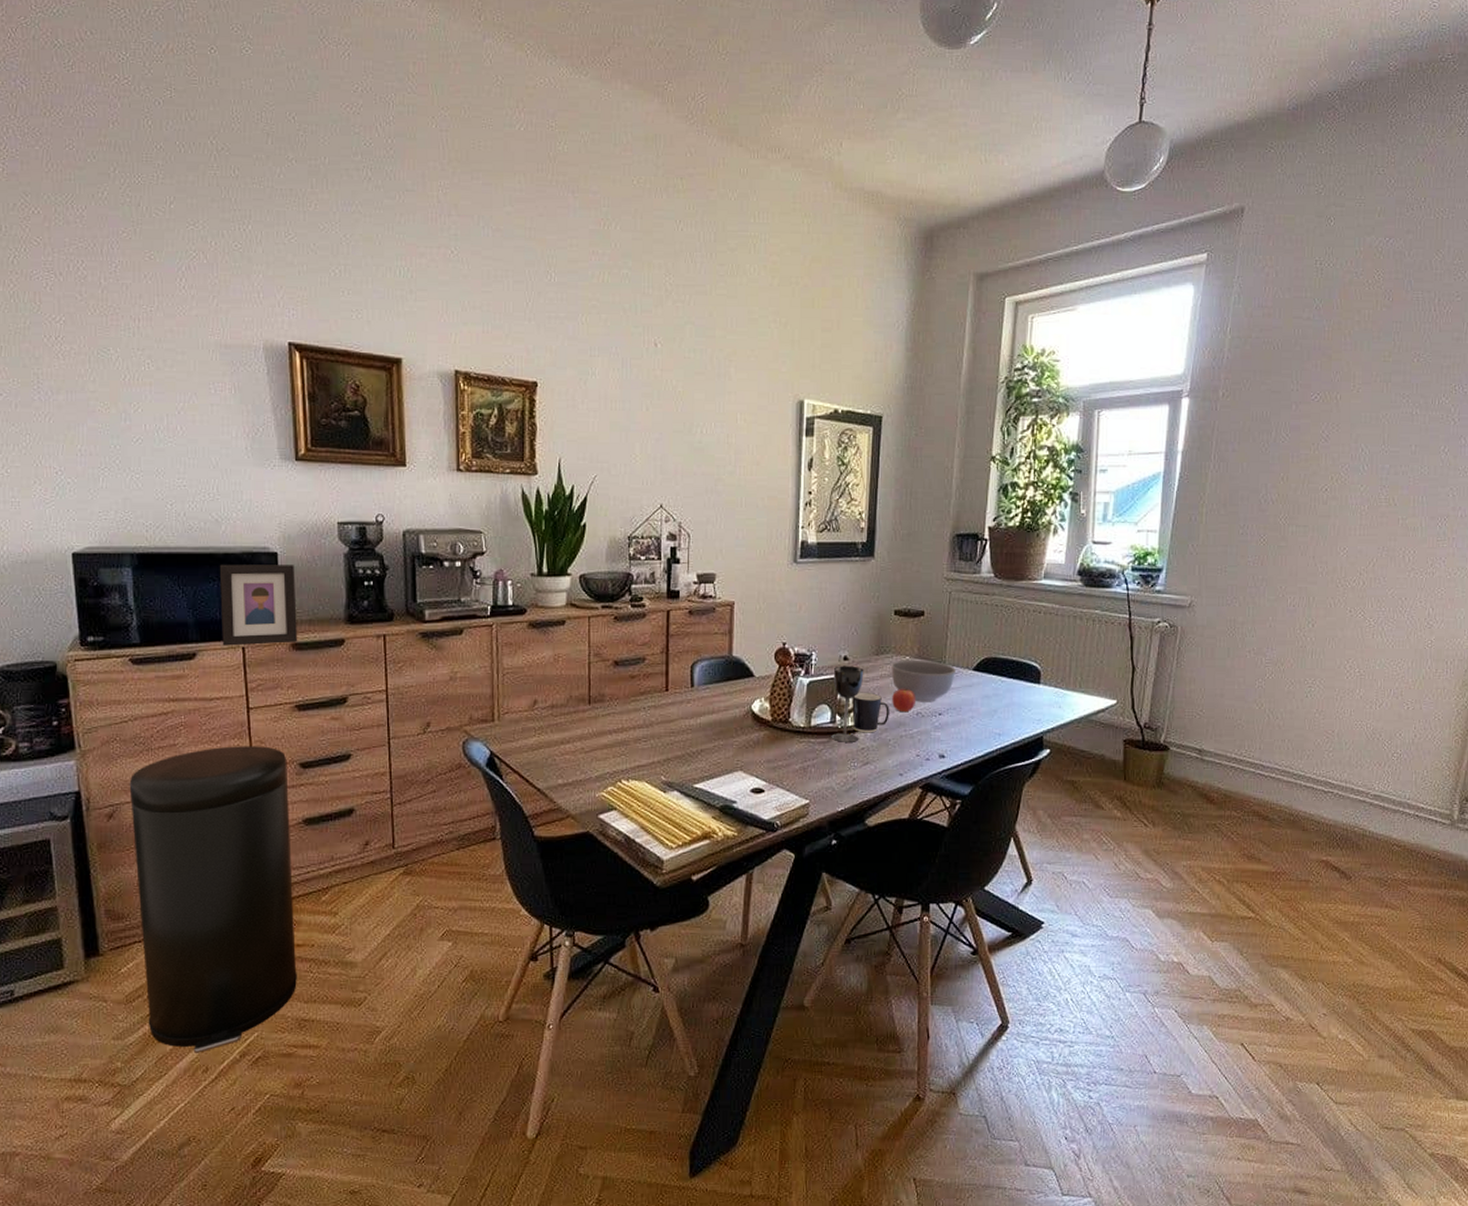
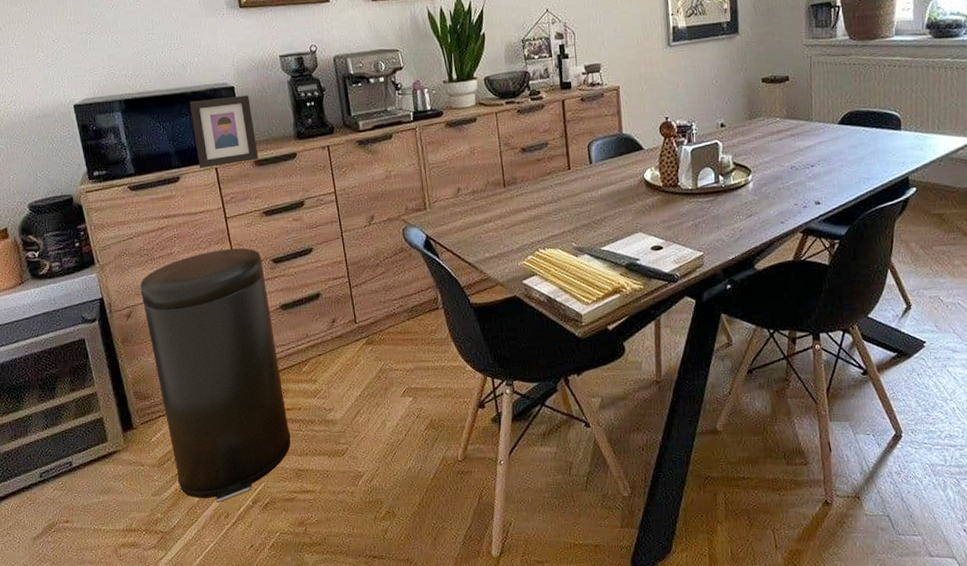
wine glass: present [831,666,864,742] -> none [712,131,741,199]
mug: present [852,692,889,733] -> none [732,153,767,189]
bowl: present [891,659,956,702] -> none [764,120,823,158]
fruit: present [892,688,917,713] -> none [767,146,790,168]

